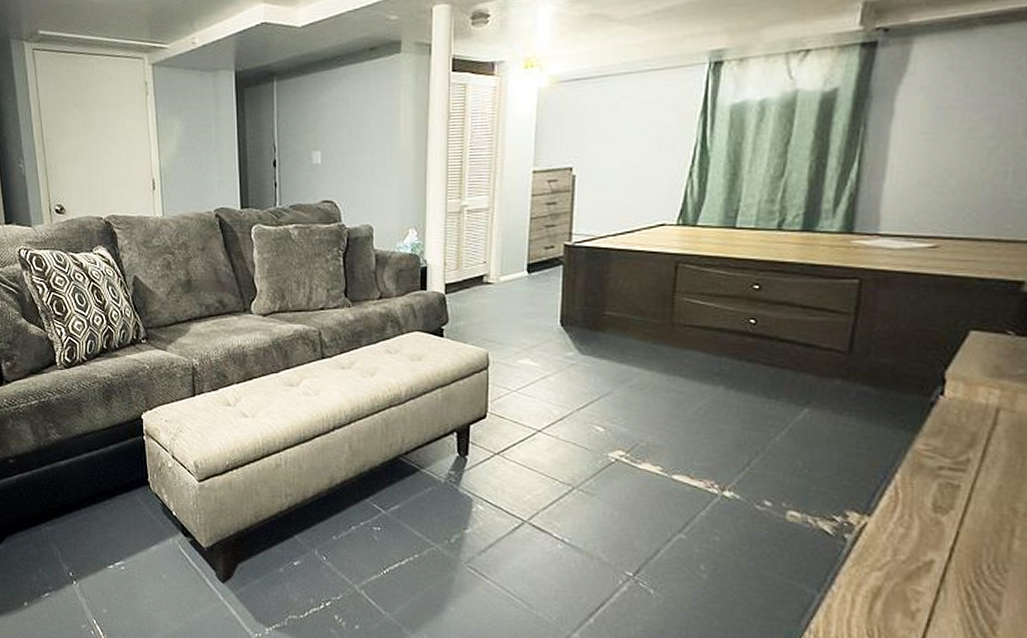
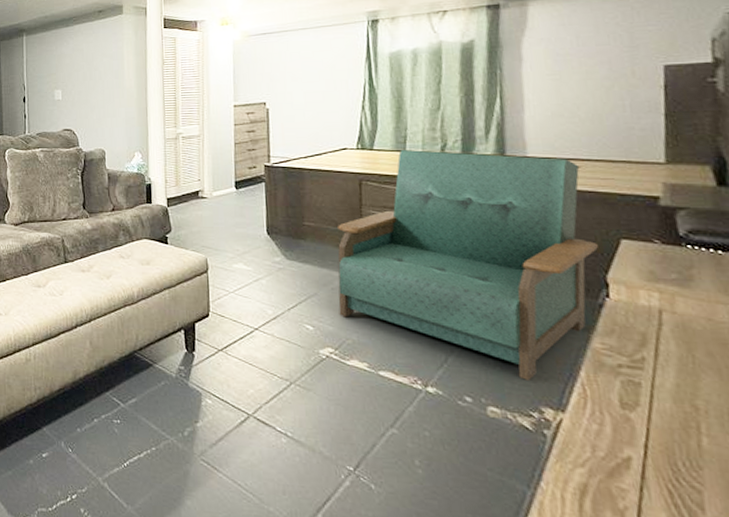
armchair: none [635,226,942,484] -> present [338,150,598,380]

